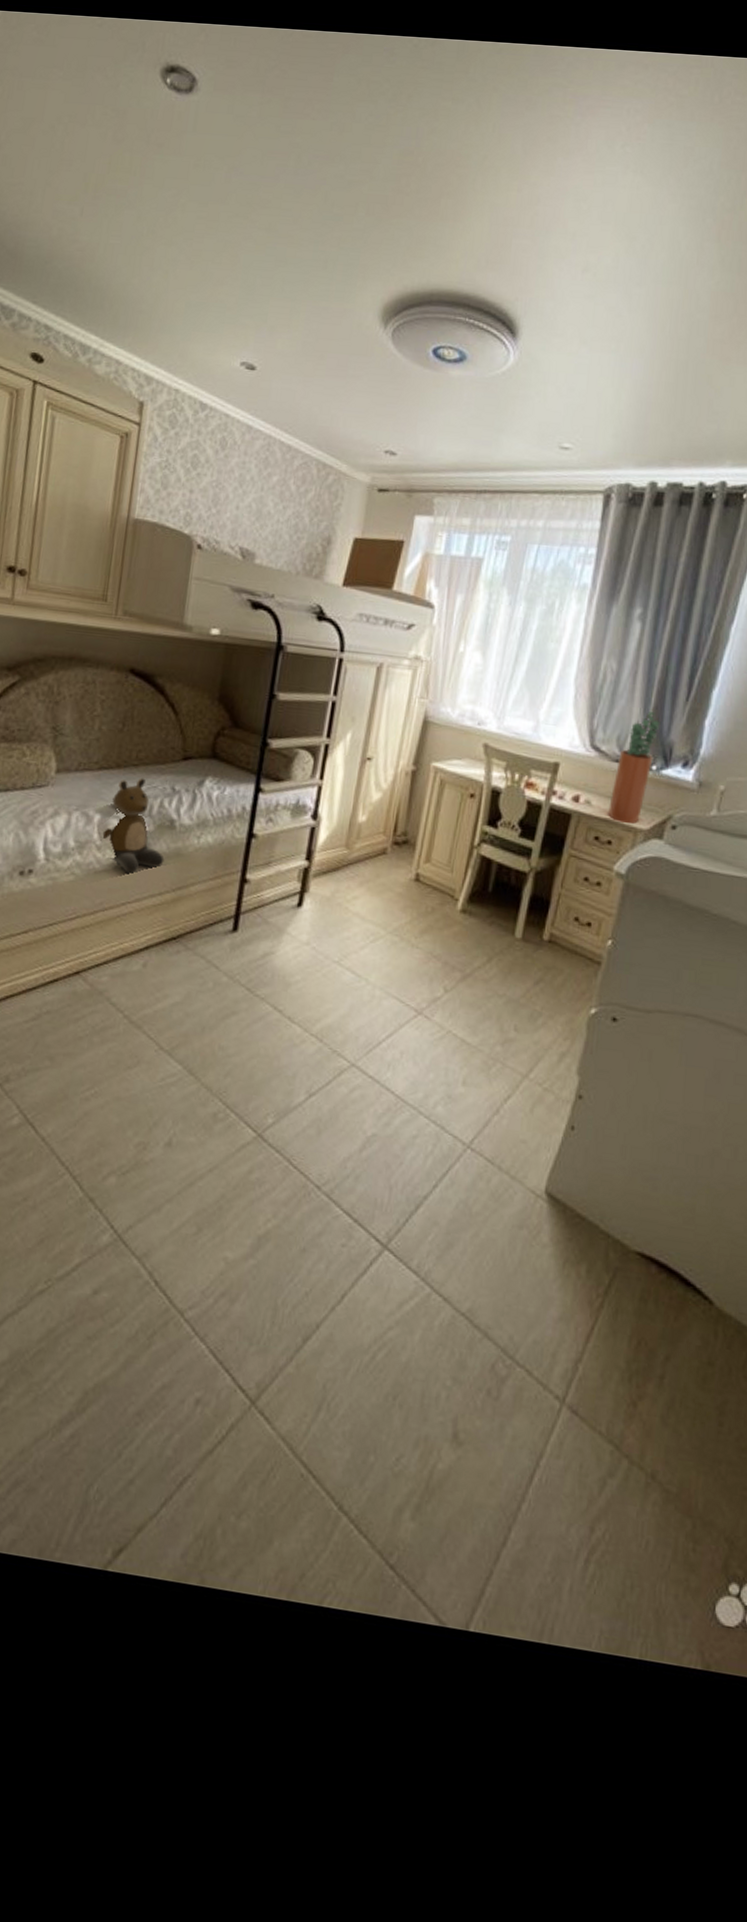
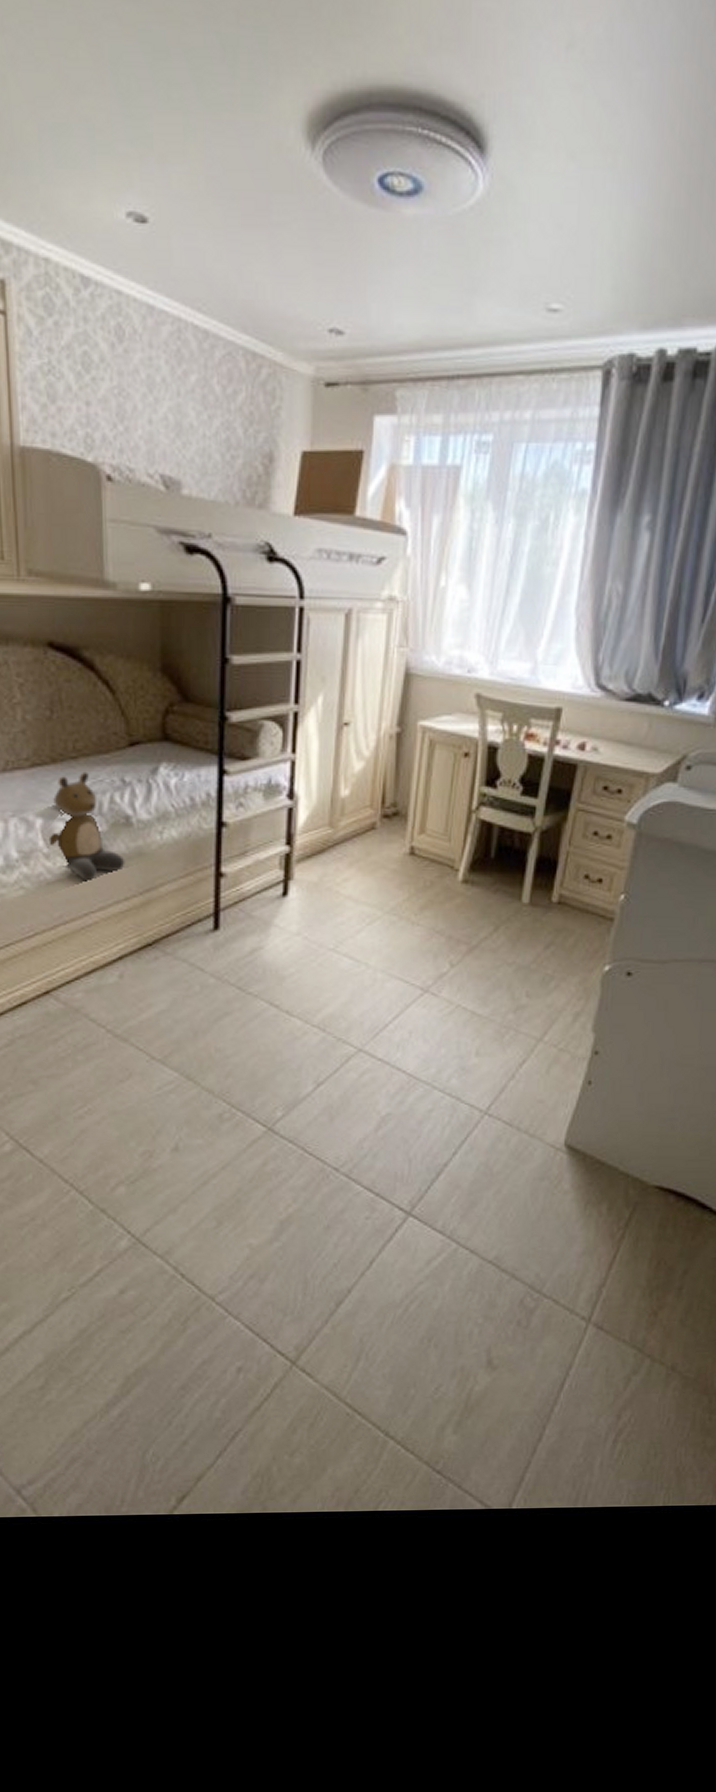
vase: present [608,708,660,824] -> none [617,634,673,769]

